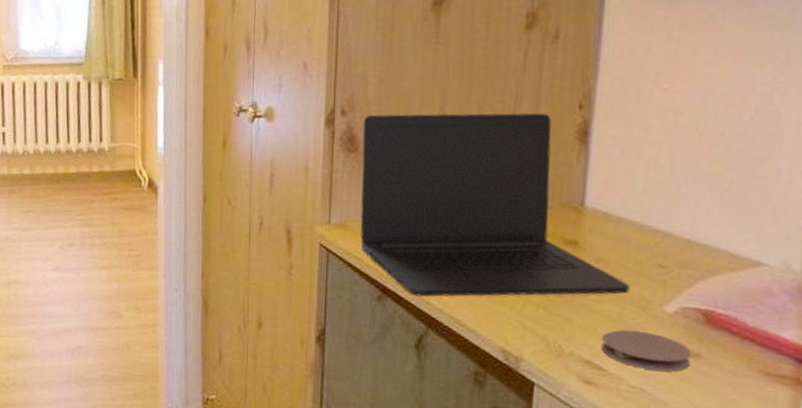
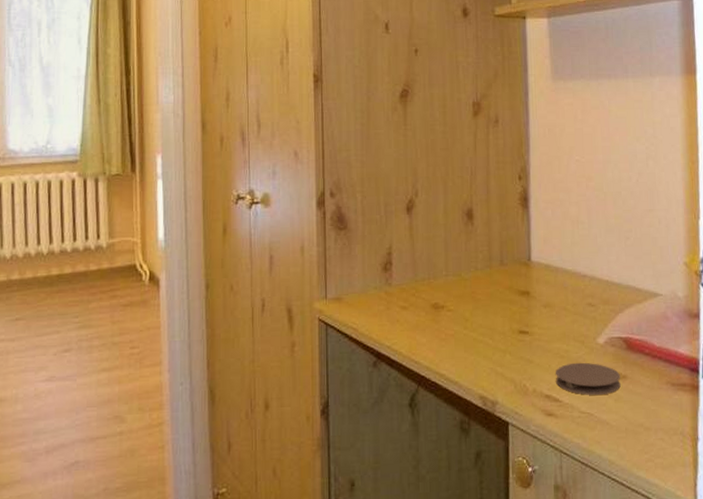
laptop: present [360,113,630,297] -> none [350,185,571,358]

